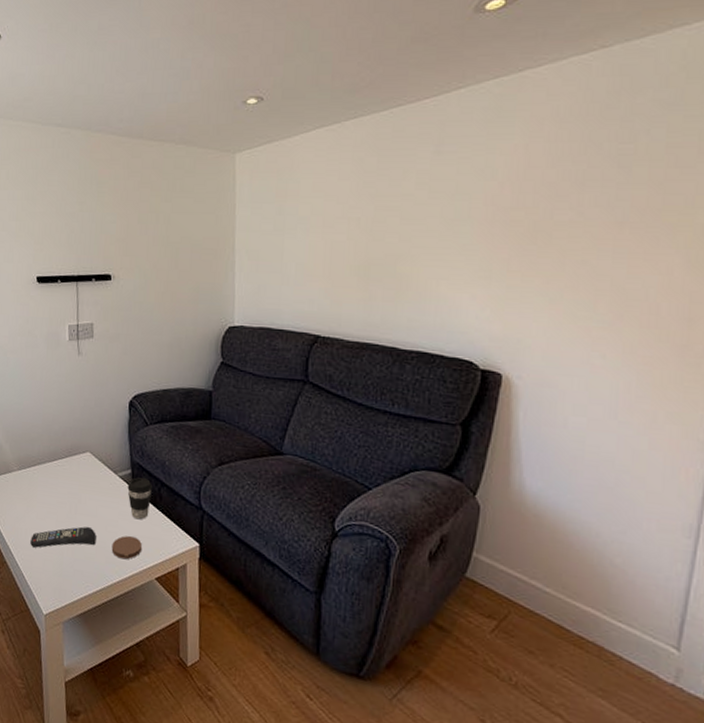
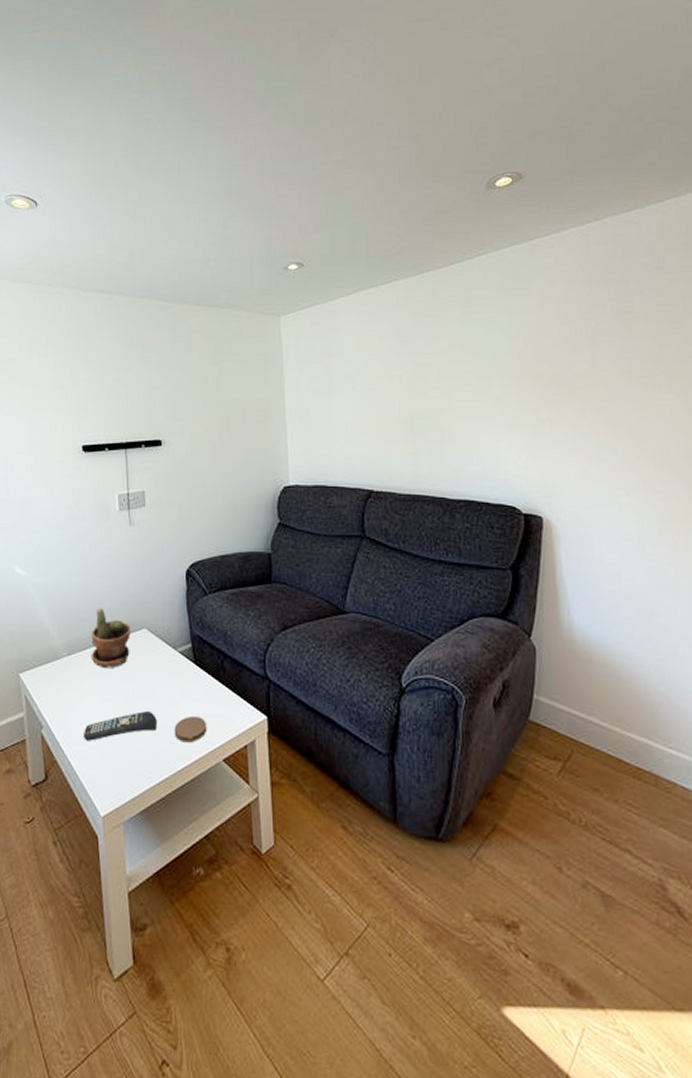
potted plant: none [38,430,76,486] -> present [91,608,131,669]
coffee cup: present [127,477,152,520] -> none [188,651,214,697]

